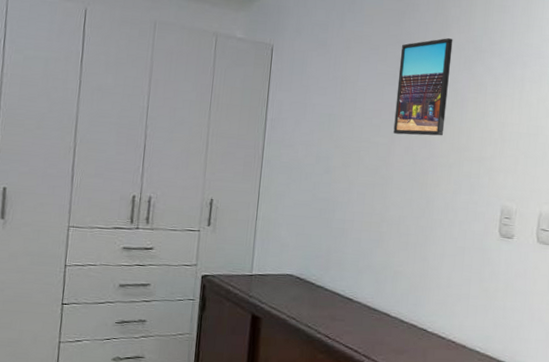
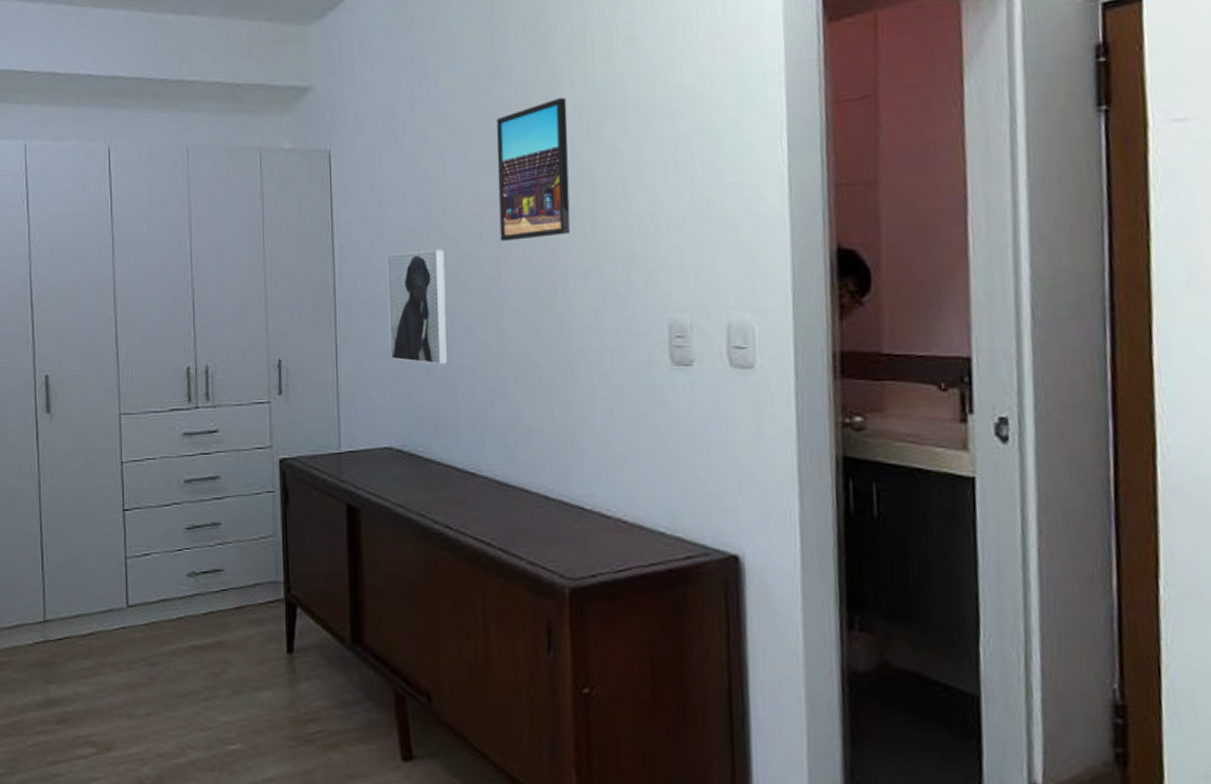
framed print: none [300,131,351,218] -> present [386,249,449,365]

